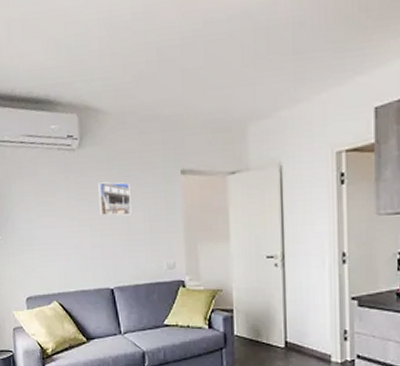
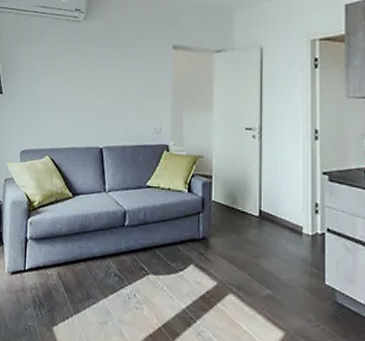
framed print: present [98,182,132,216] -> none [97,51,127,82]

